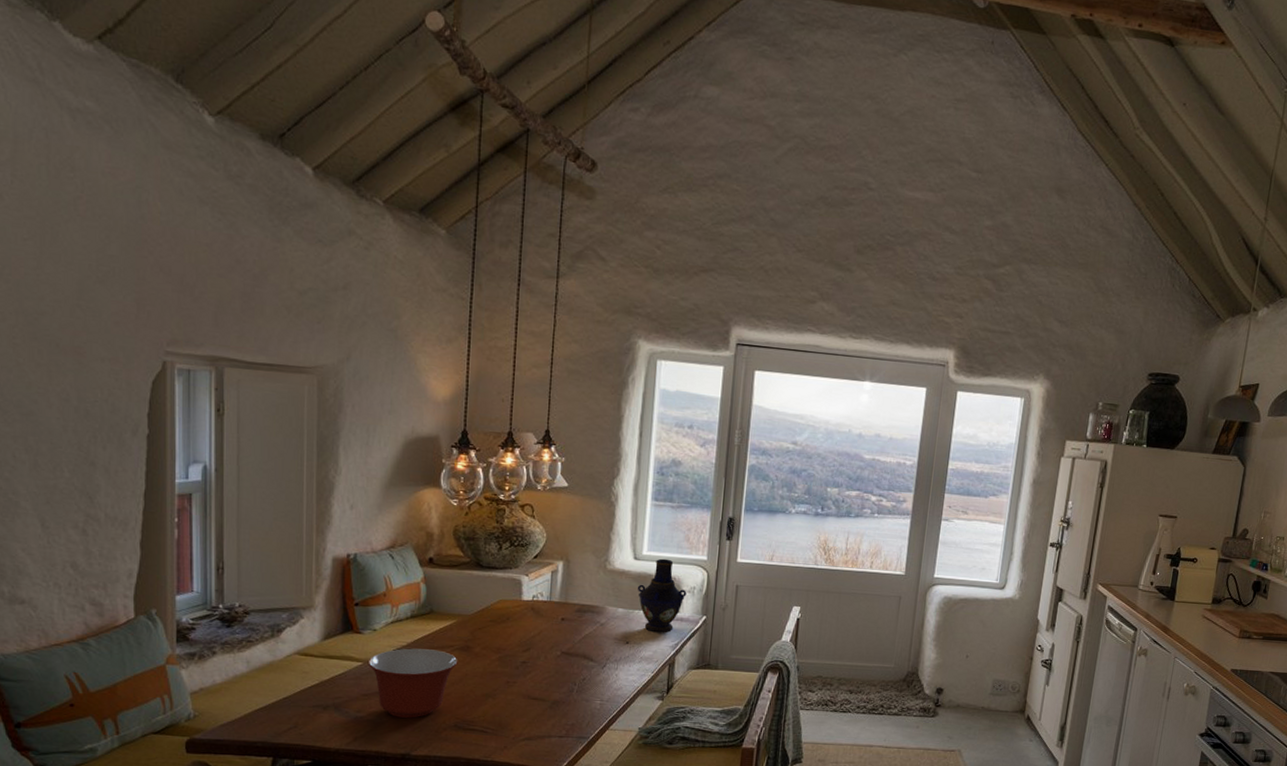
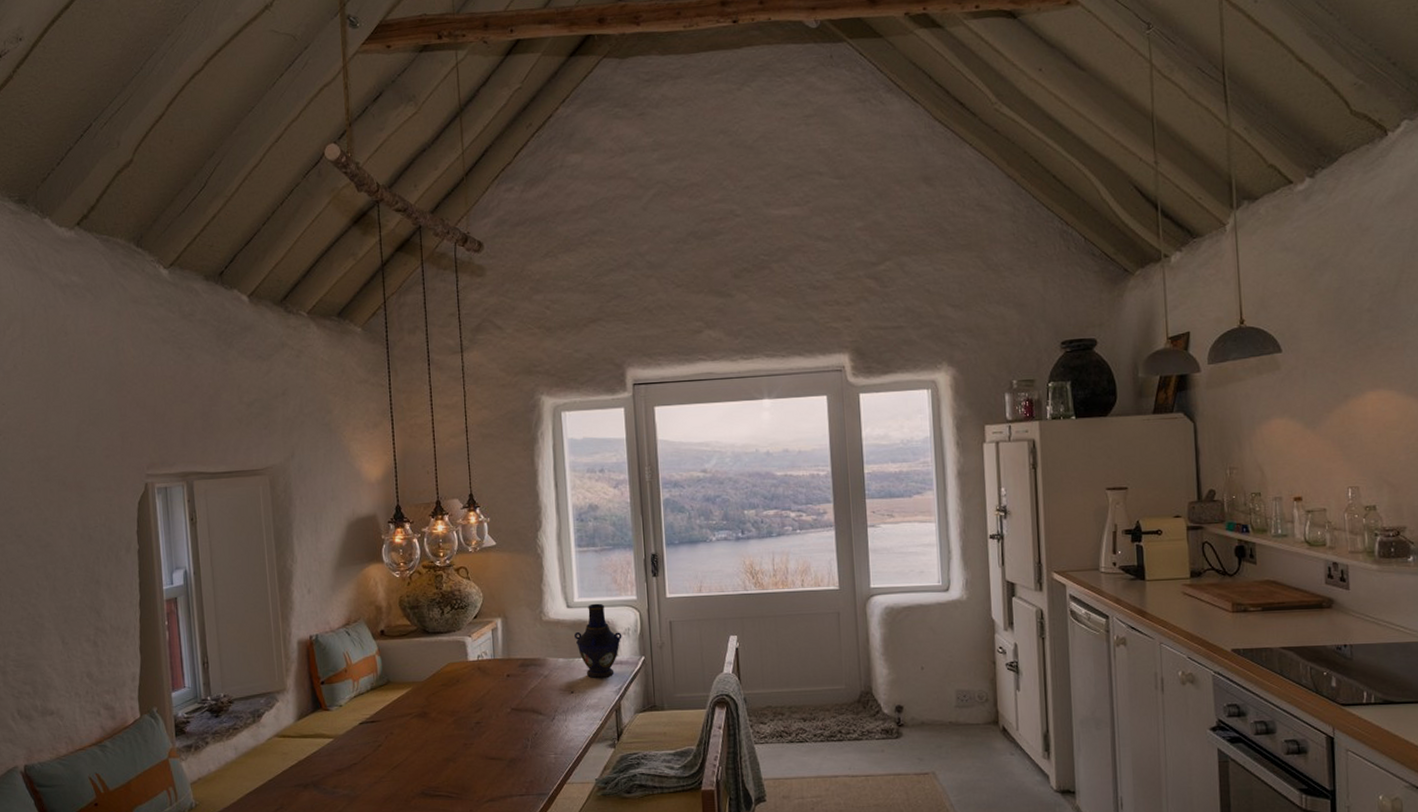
mixing bowl: present [368,648,458,718] -> none [338,719,418,790]

